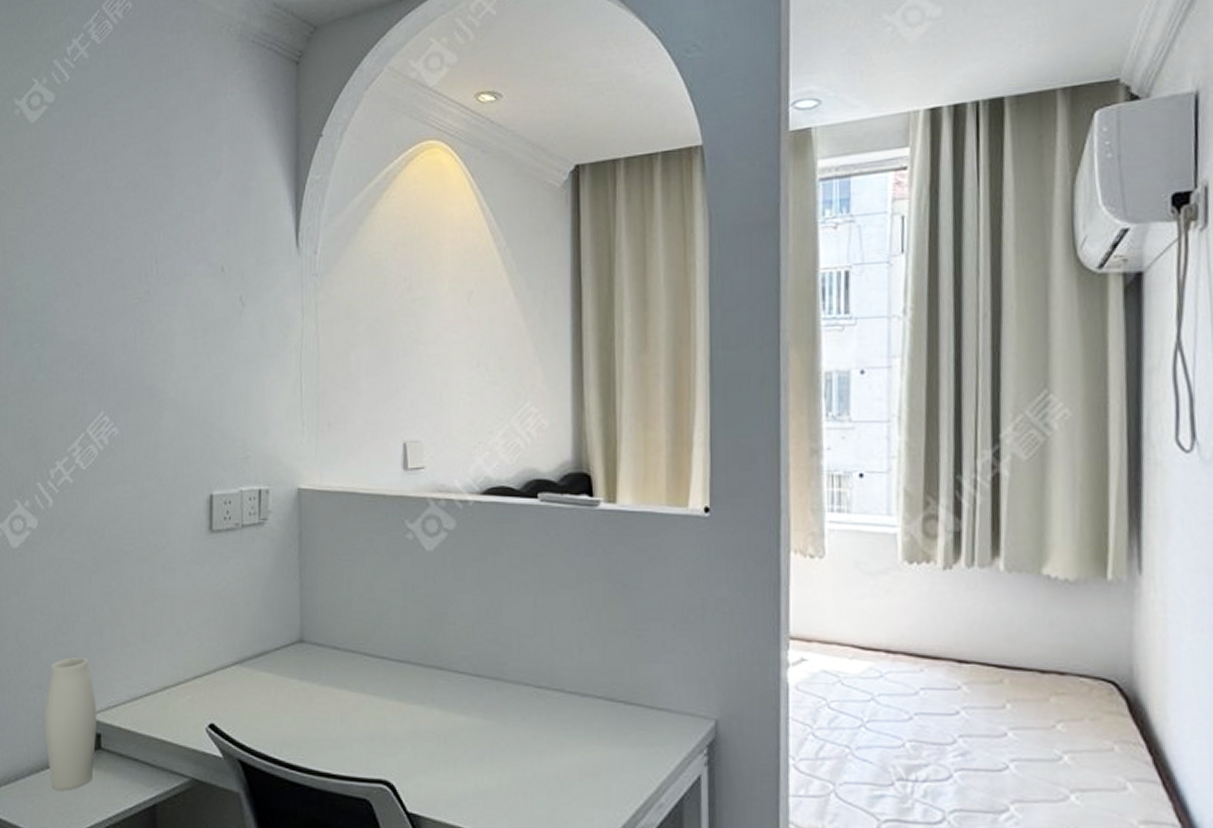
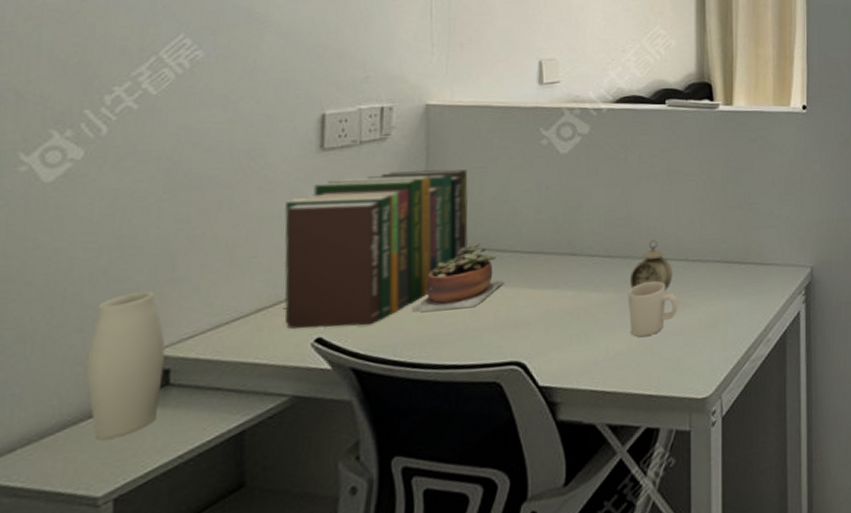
books: none [183,558,338,717] -> present [284,169,468,329]
succulent plant: none [289,643,374,714] -> present [412,242,505,313]
mug: none [498,710,554,775] -> present [628,281,679,337]
alarm clock: none [499,661,546,724] -> present [629,239,672,291]

